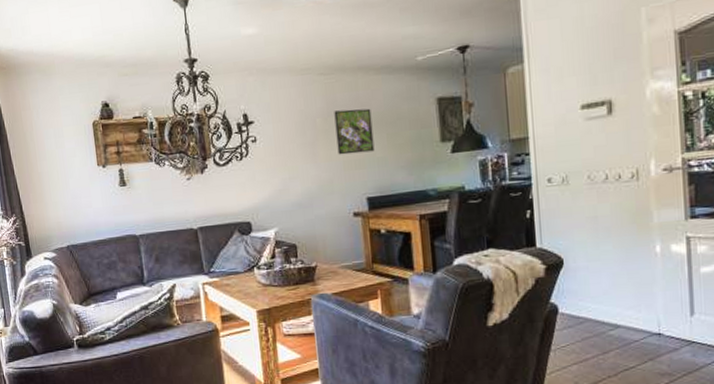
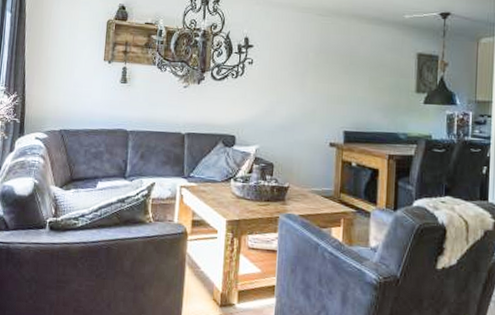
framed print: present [334,108,375,155] -> none [324,49,359,91]

